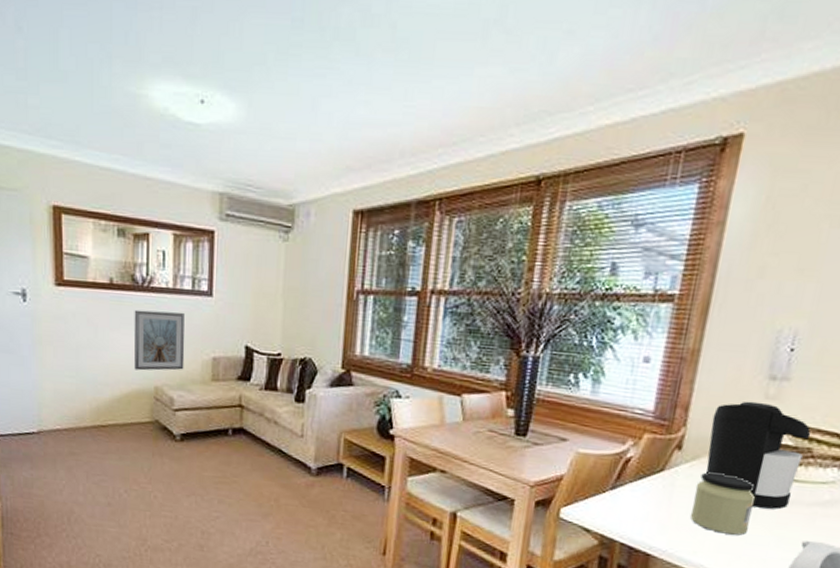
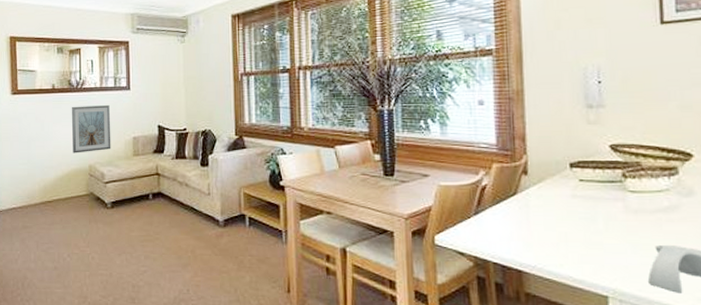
jar: present [690,472,755,536] -> none [547,191,603,246]
coffee maker: present [705,401,811,510] -> none [547,127,636,219]

